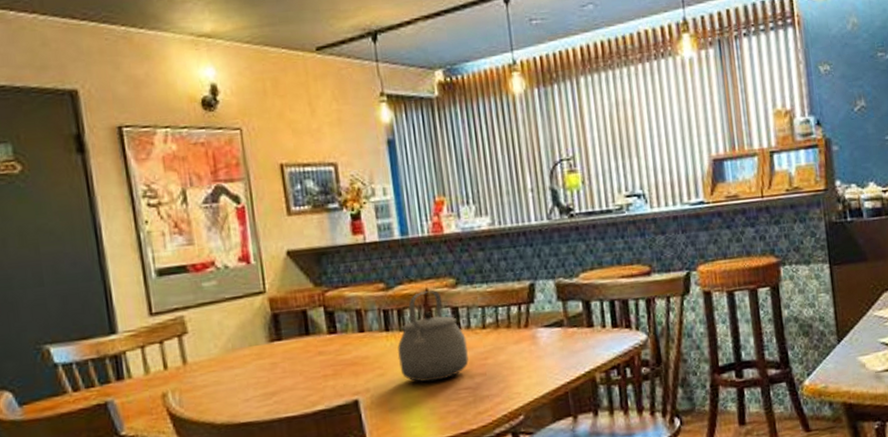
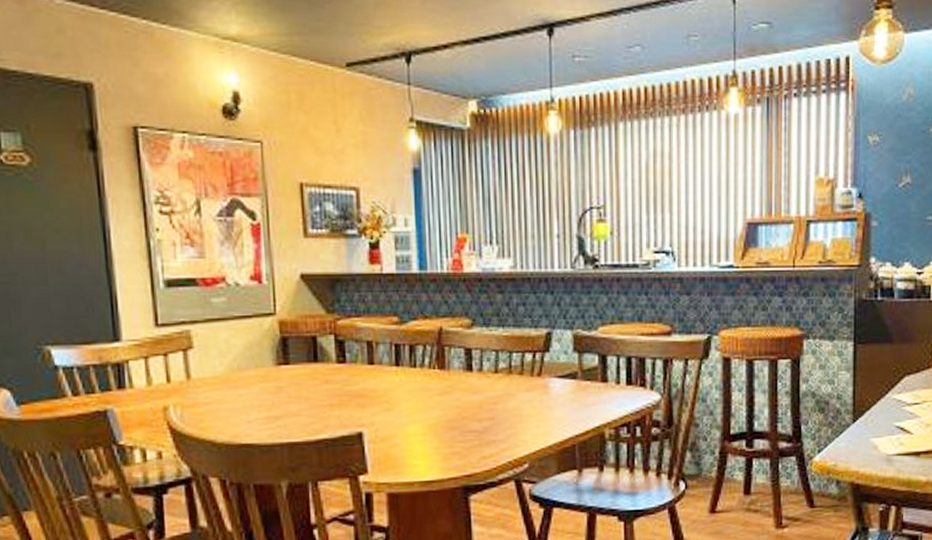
tea kettle: present [397,290,469,382] -> none [406,329,478,421]

